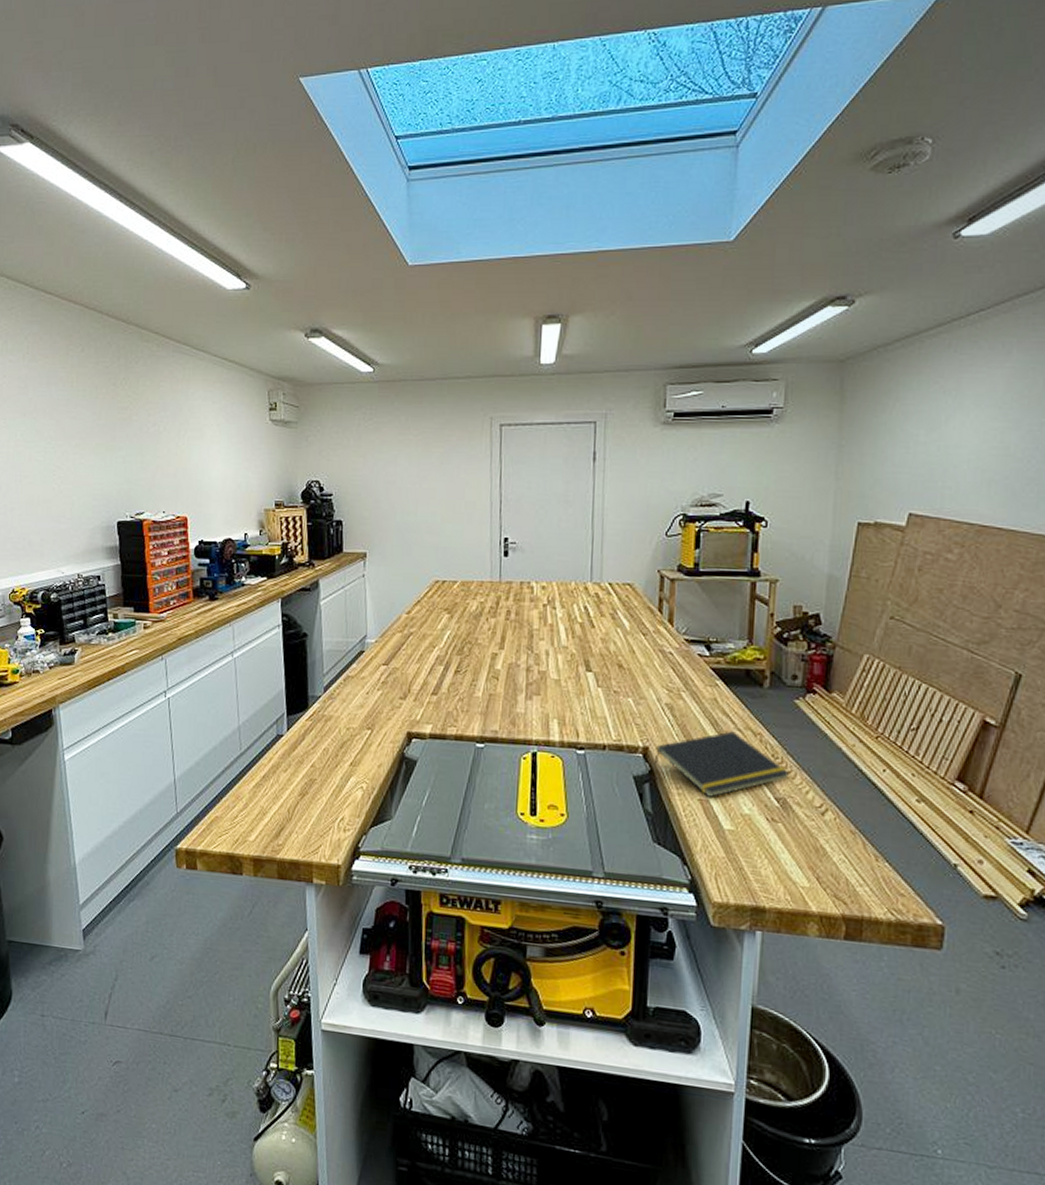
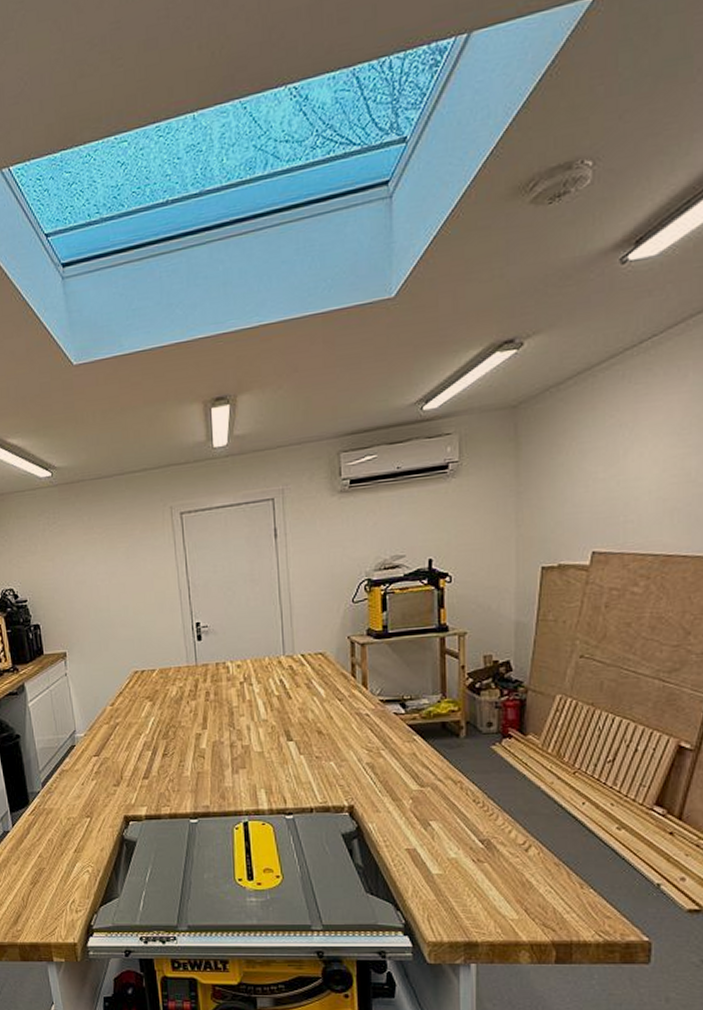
notepad: present [654,731,790,798] -> none [360,782,492,847]

